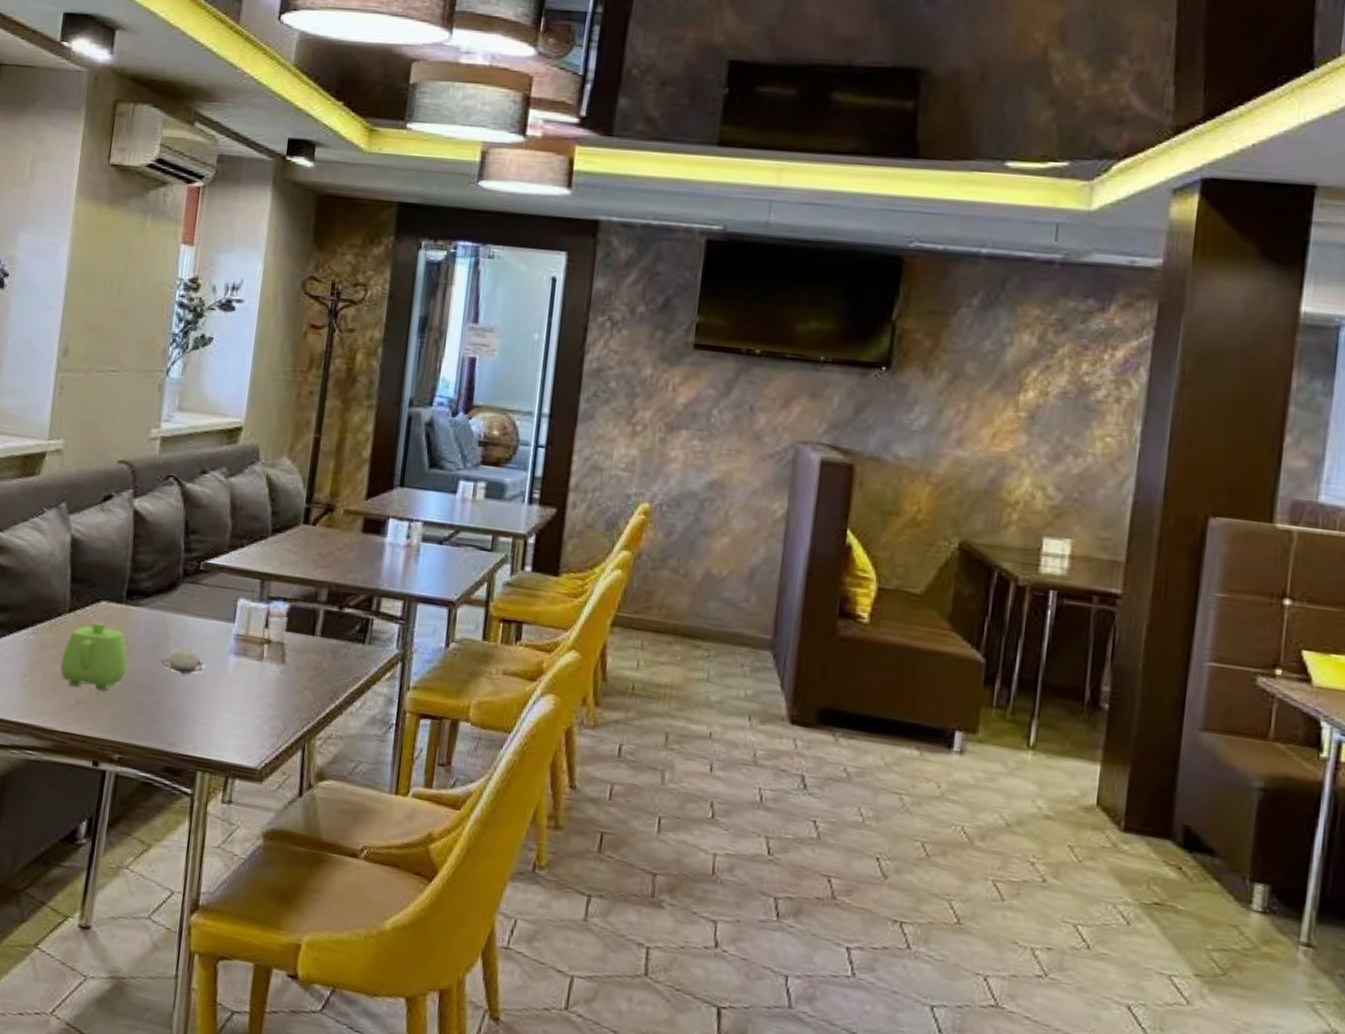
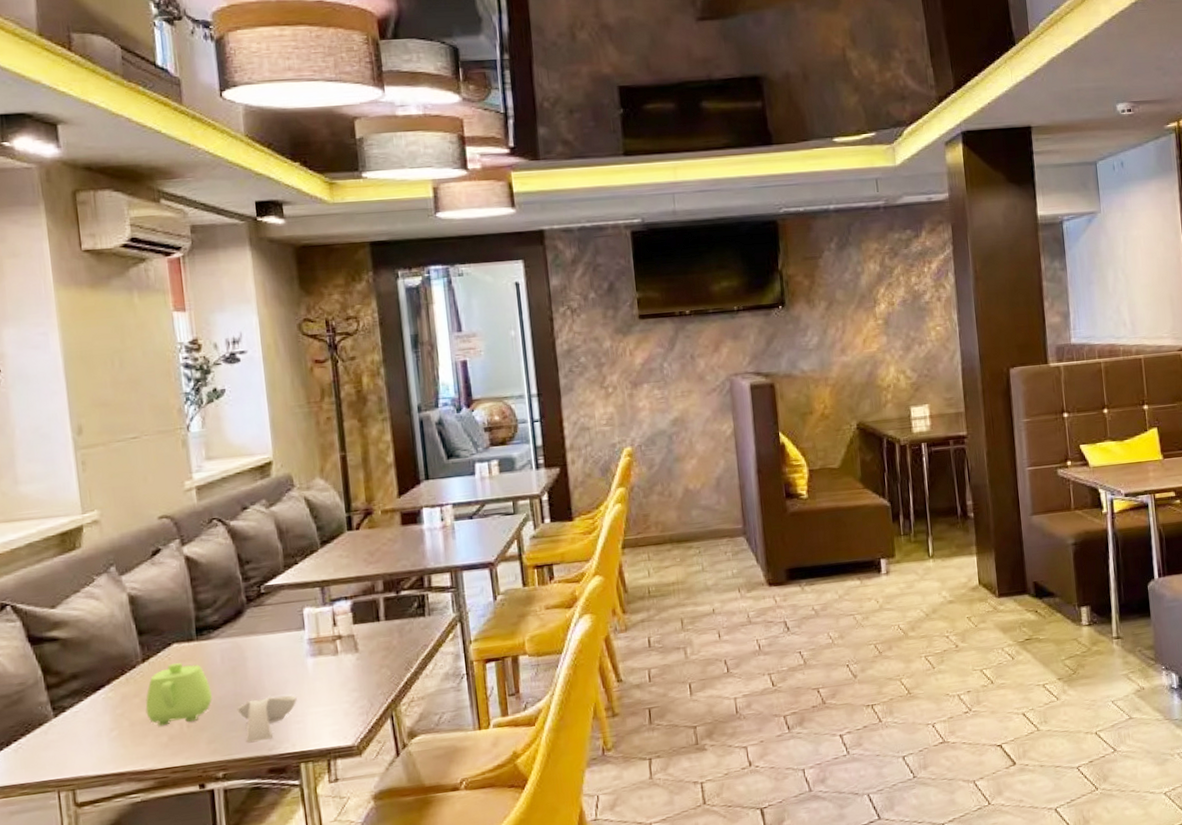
spoon rest: none [147,685,210,735] -> present [237,695,297,743]
cup: present [160,647,207,675] -> none [243,662,288,686]

